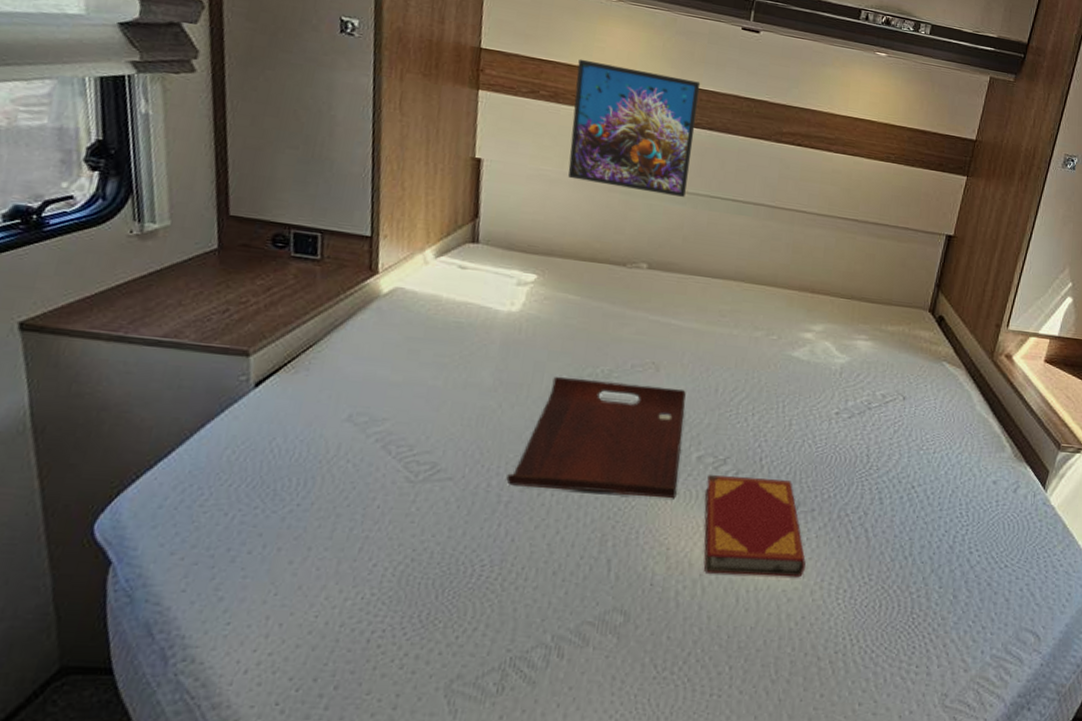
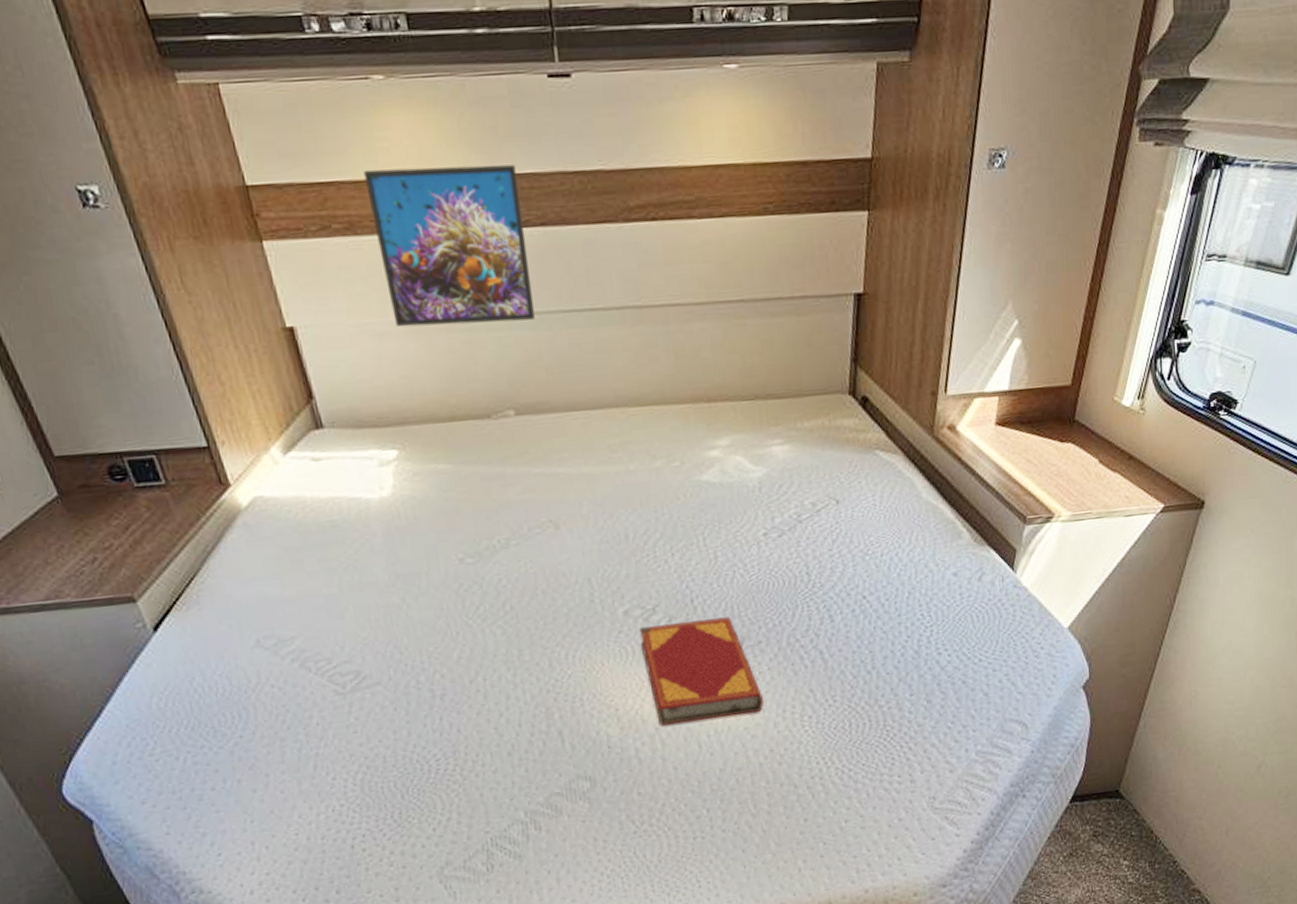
serving tray: present [506,376,686,499] -> none [433,542,612,679]

